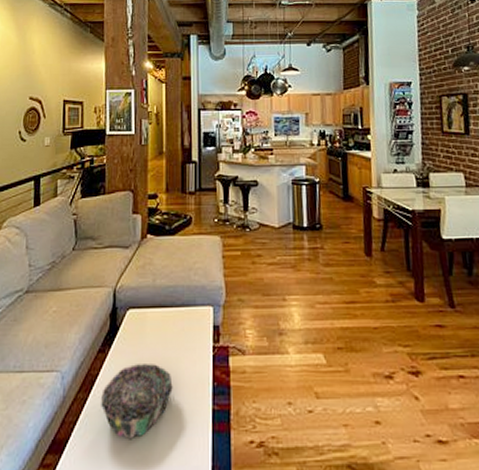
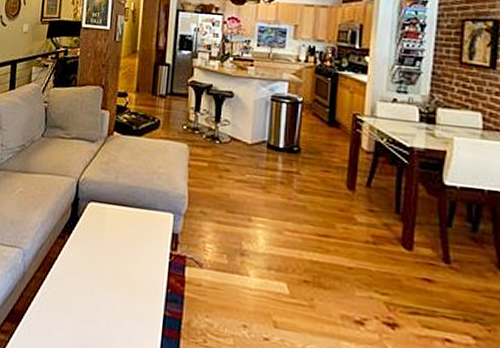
decorative bowl: present [101,364,173,440] -> none [57,255,127,326]

